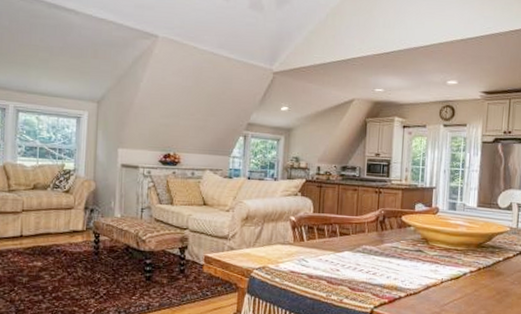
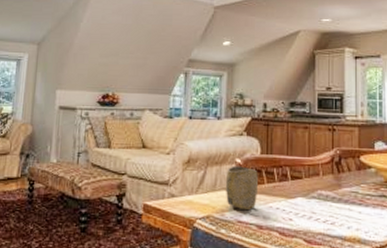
cup: none [280,223,310,262] -> present [225,165,258,211]

